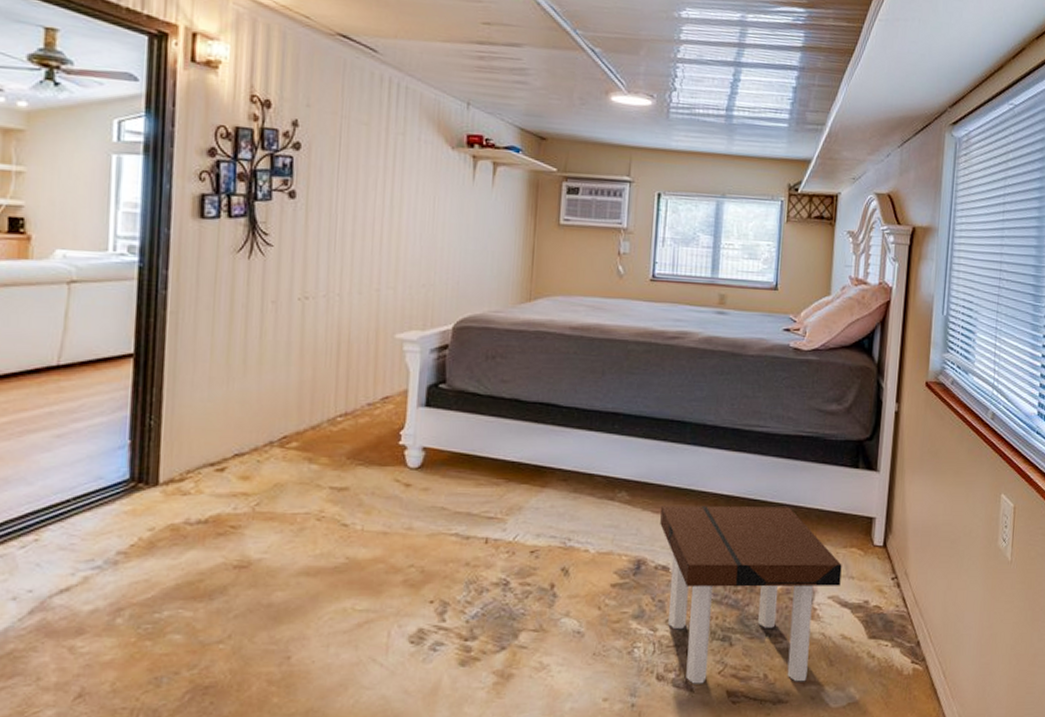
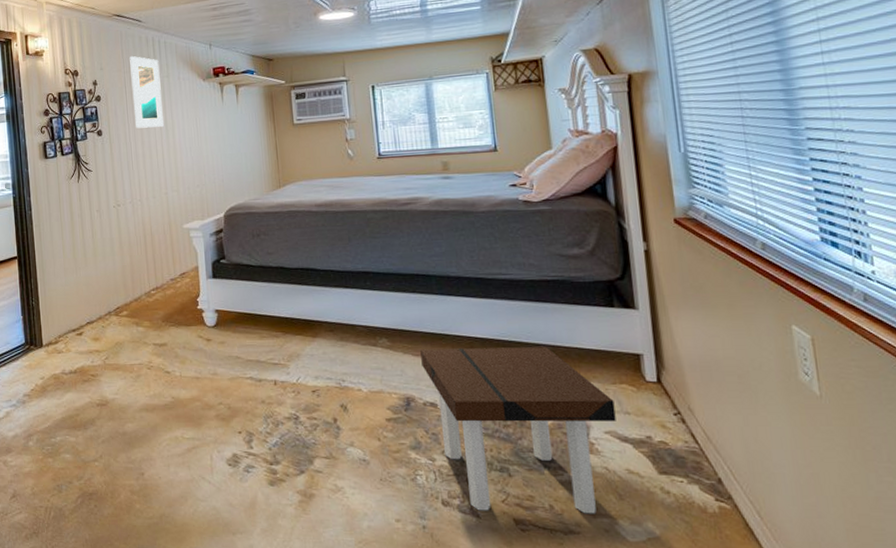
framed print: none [348,97,394,200] -> present [130,56,164,129]

